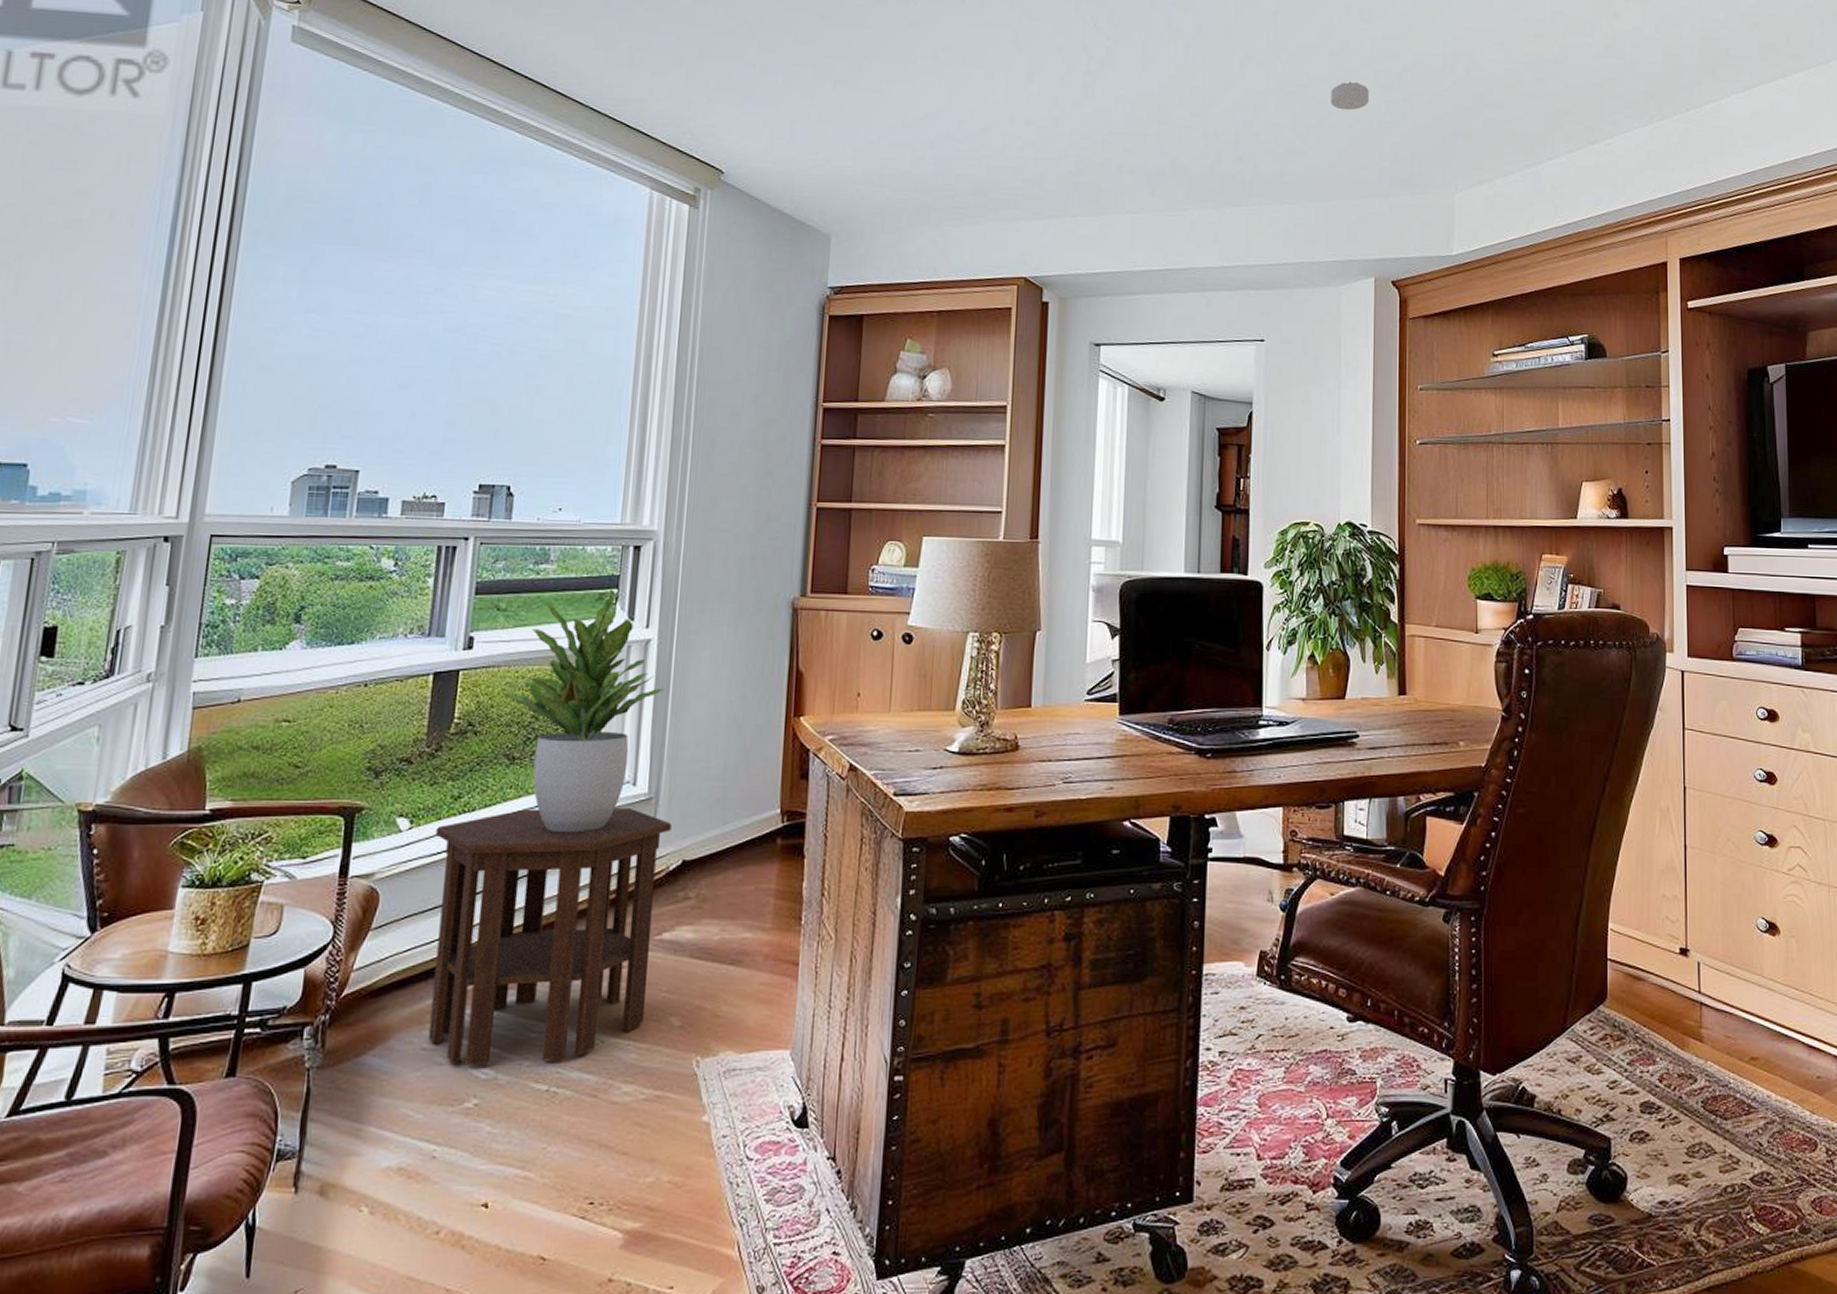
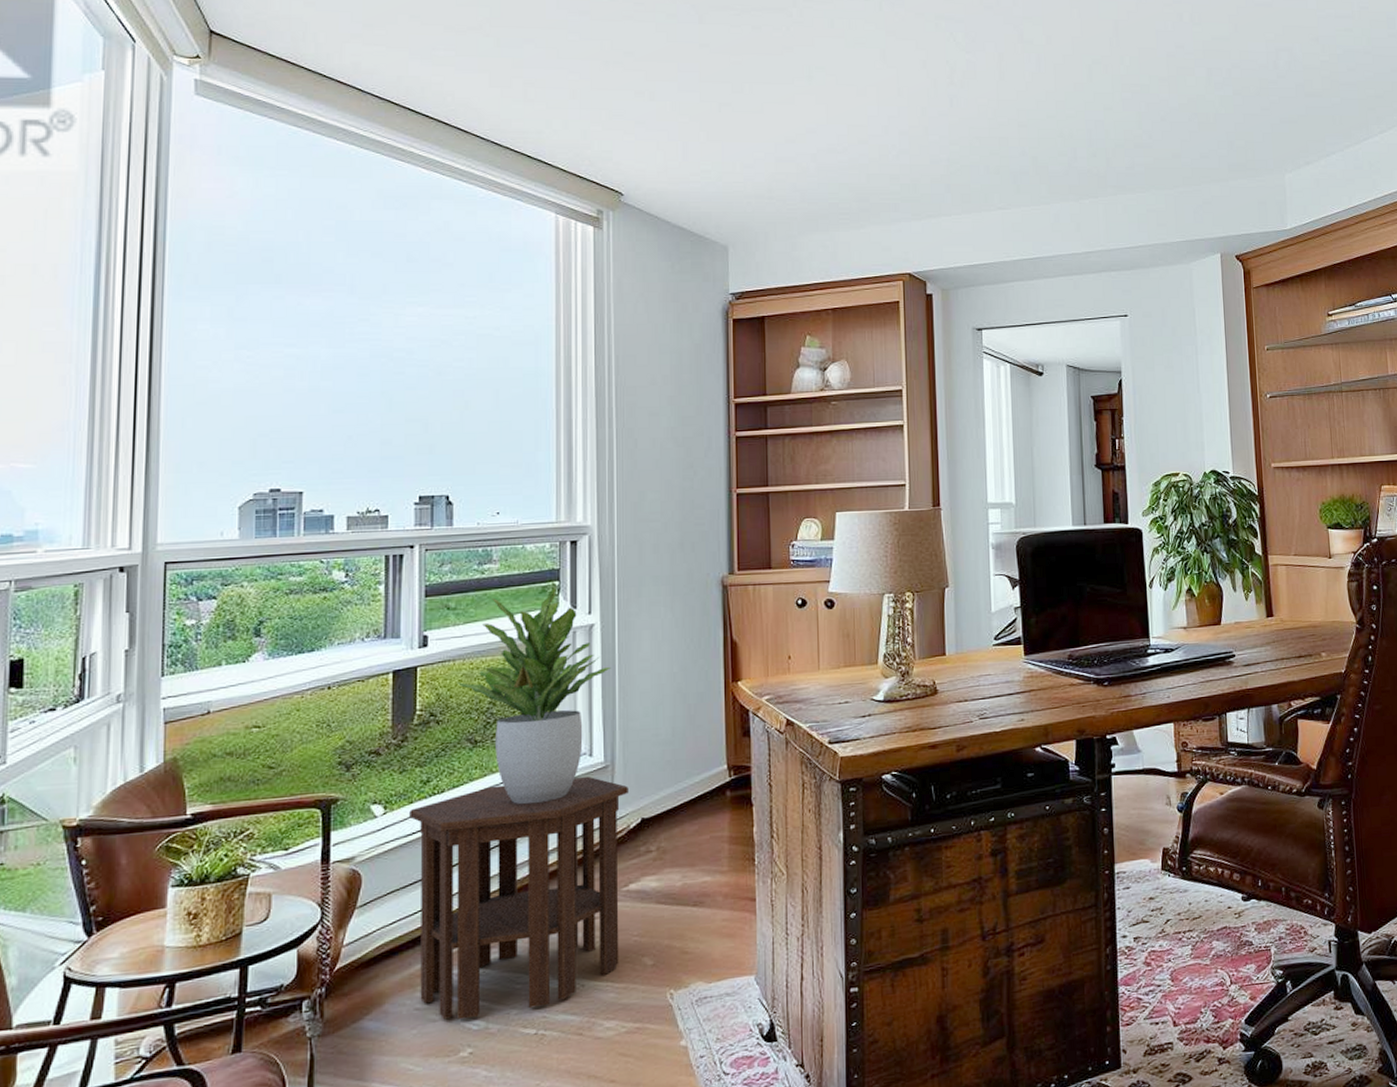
smoke detector: present [1331,81,1369,111] -> none [1170,79,1204,106]

